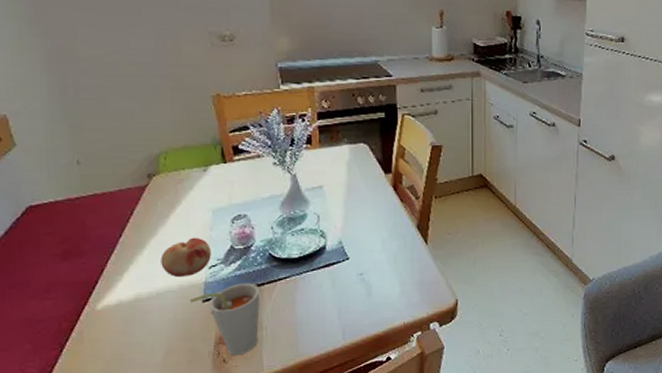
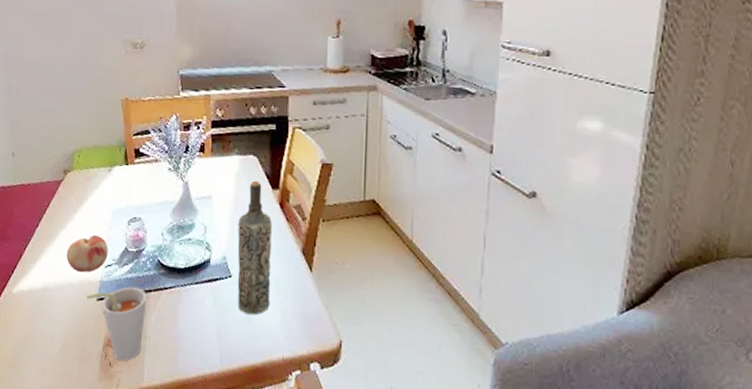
bottle: none [352,167,389,291] -> present [237,180,272,315]

